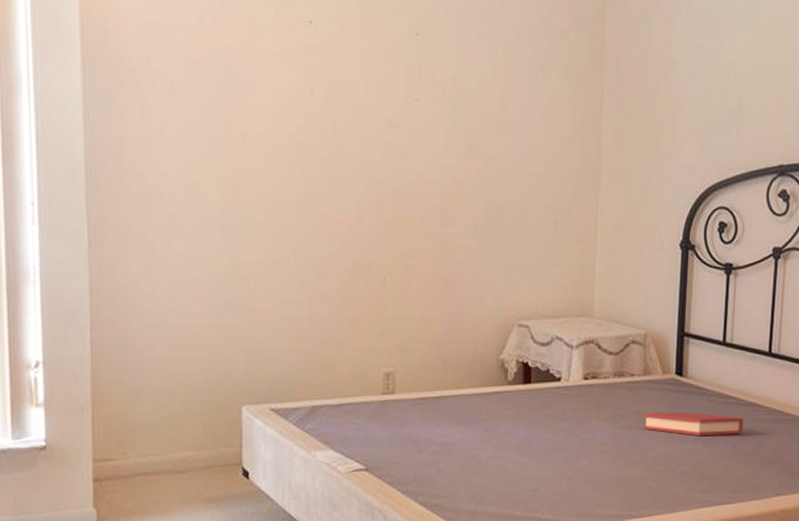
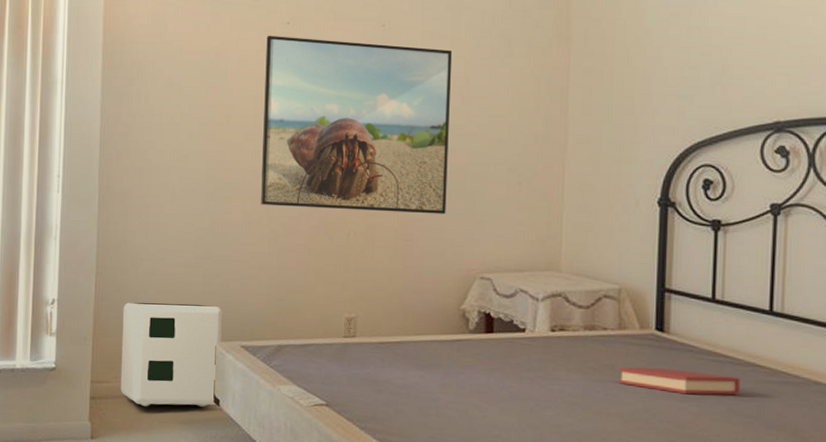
air purifier: none [128,362,249,486] -> present [120,302,223,408]
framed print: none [286,35,490,256] -> present [261,35,453,214]

